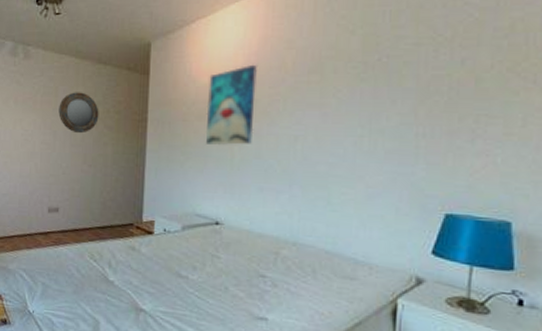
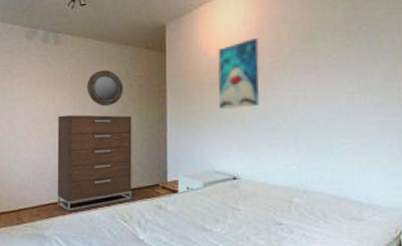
dresser: none [22,140,107,246] -> present [57,115,132,211]

